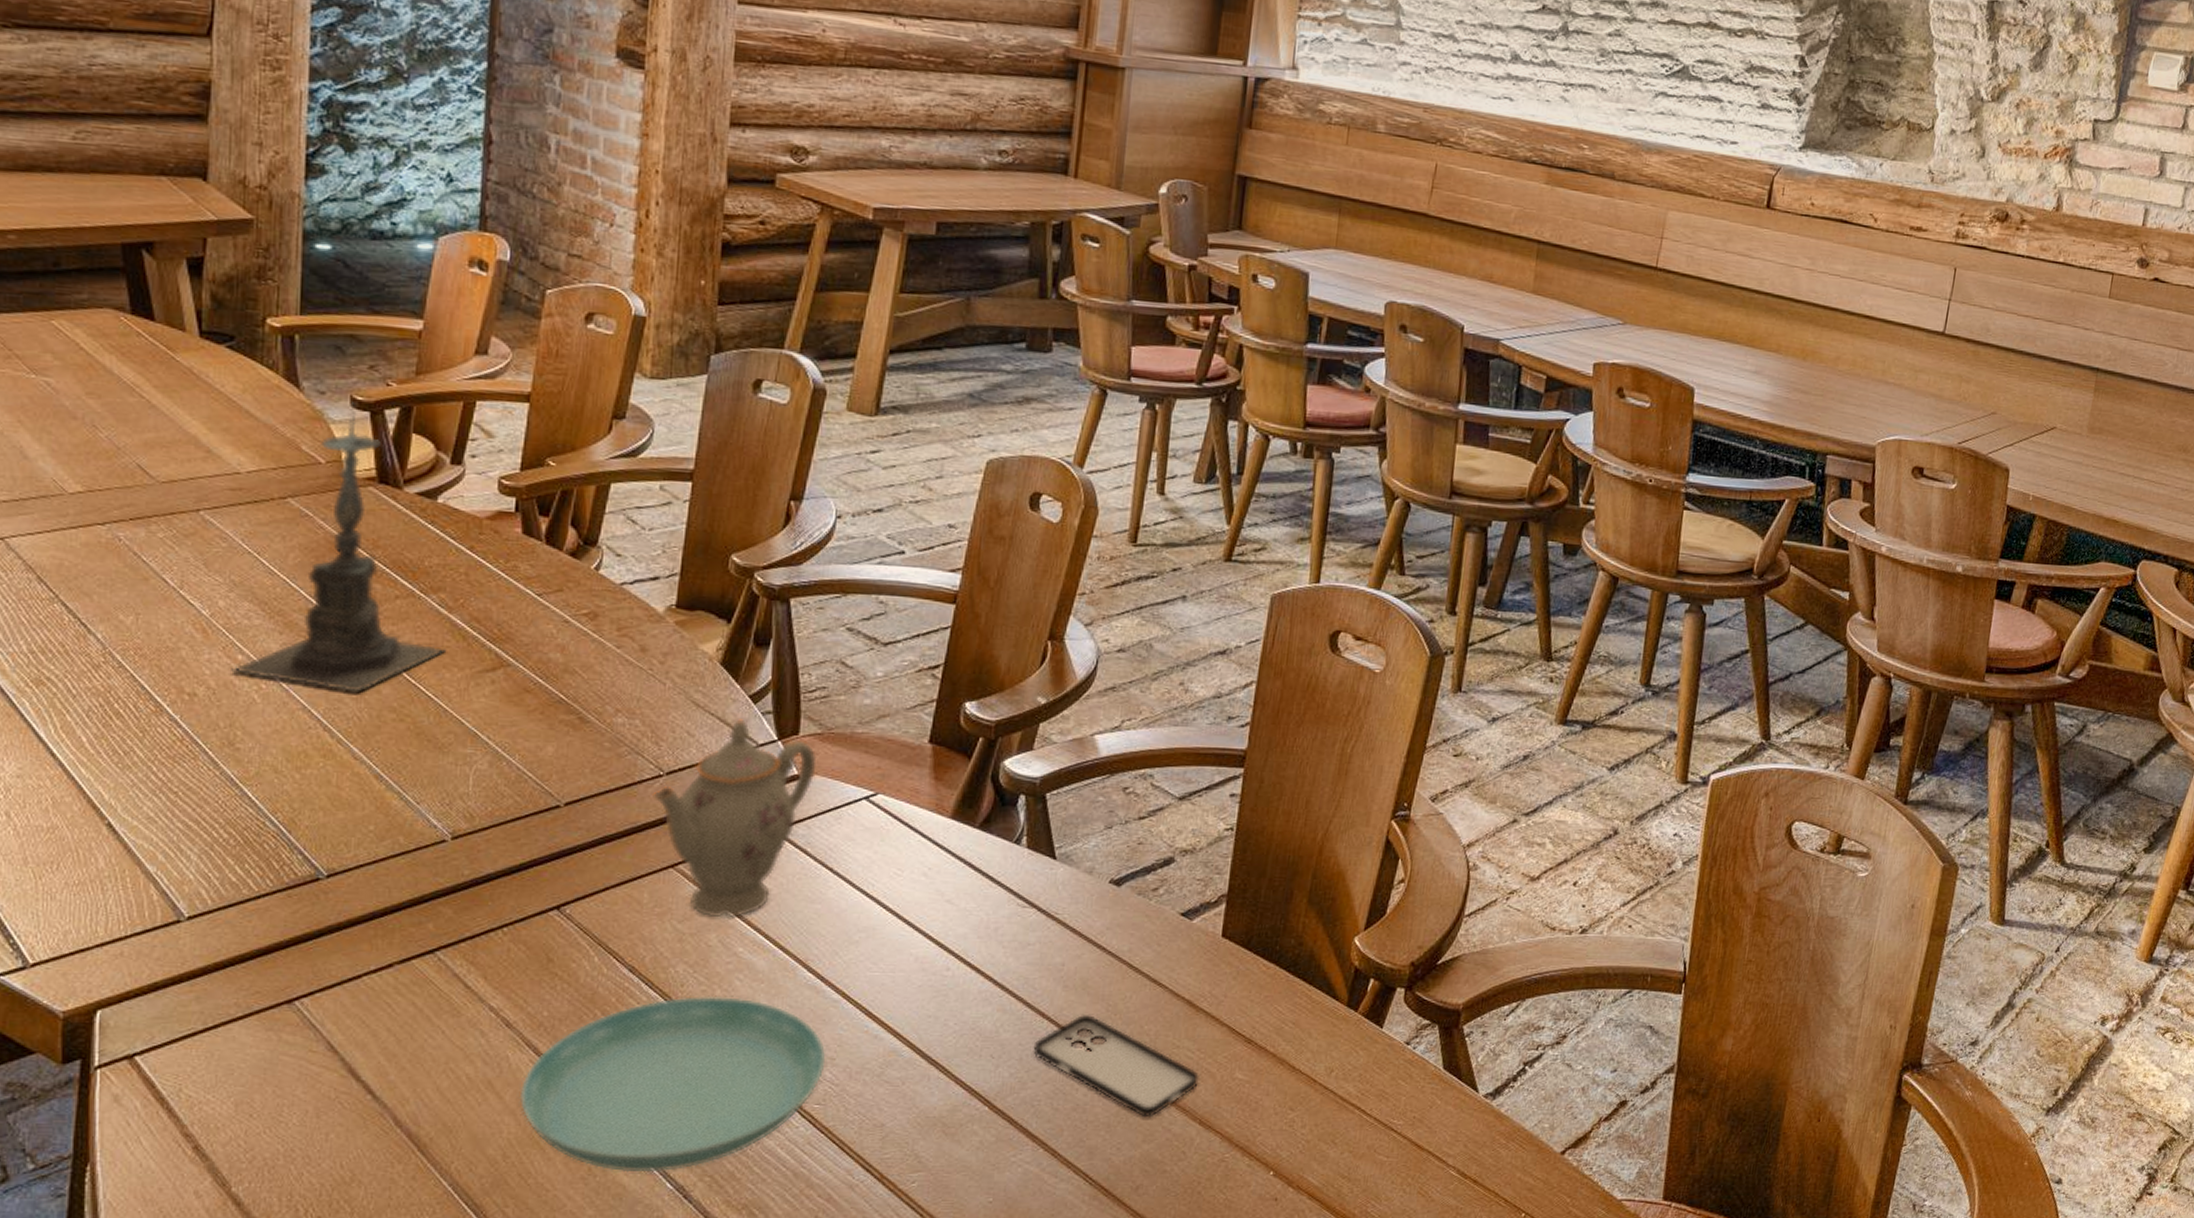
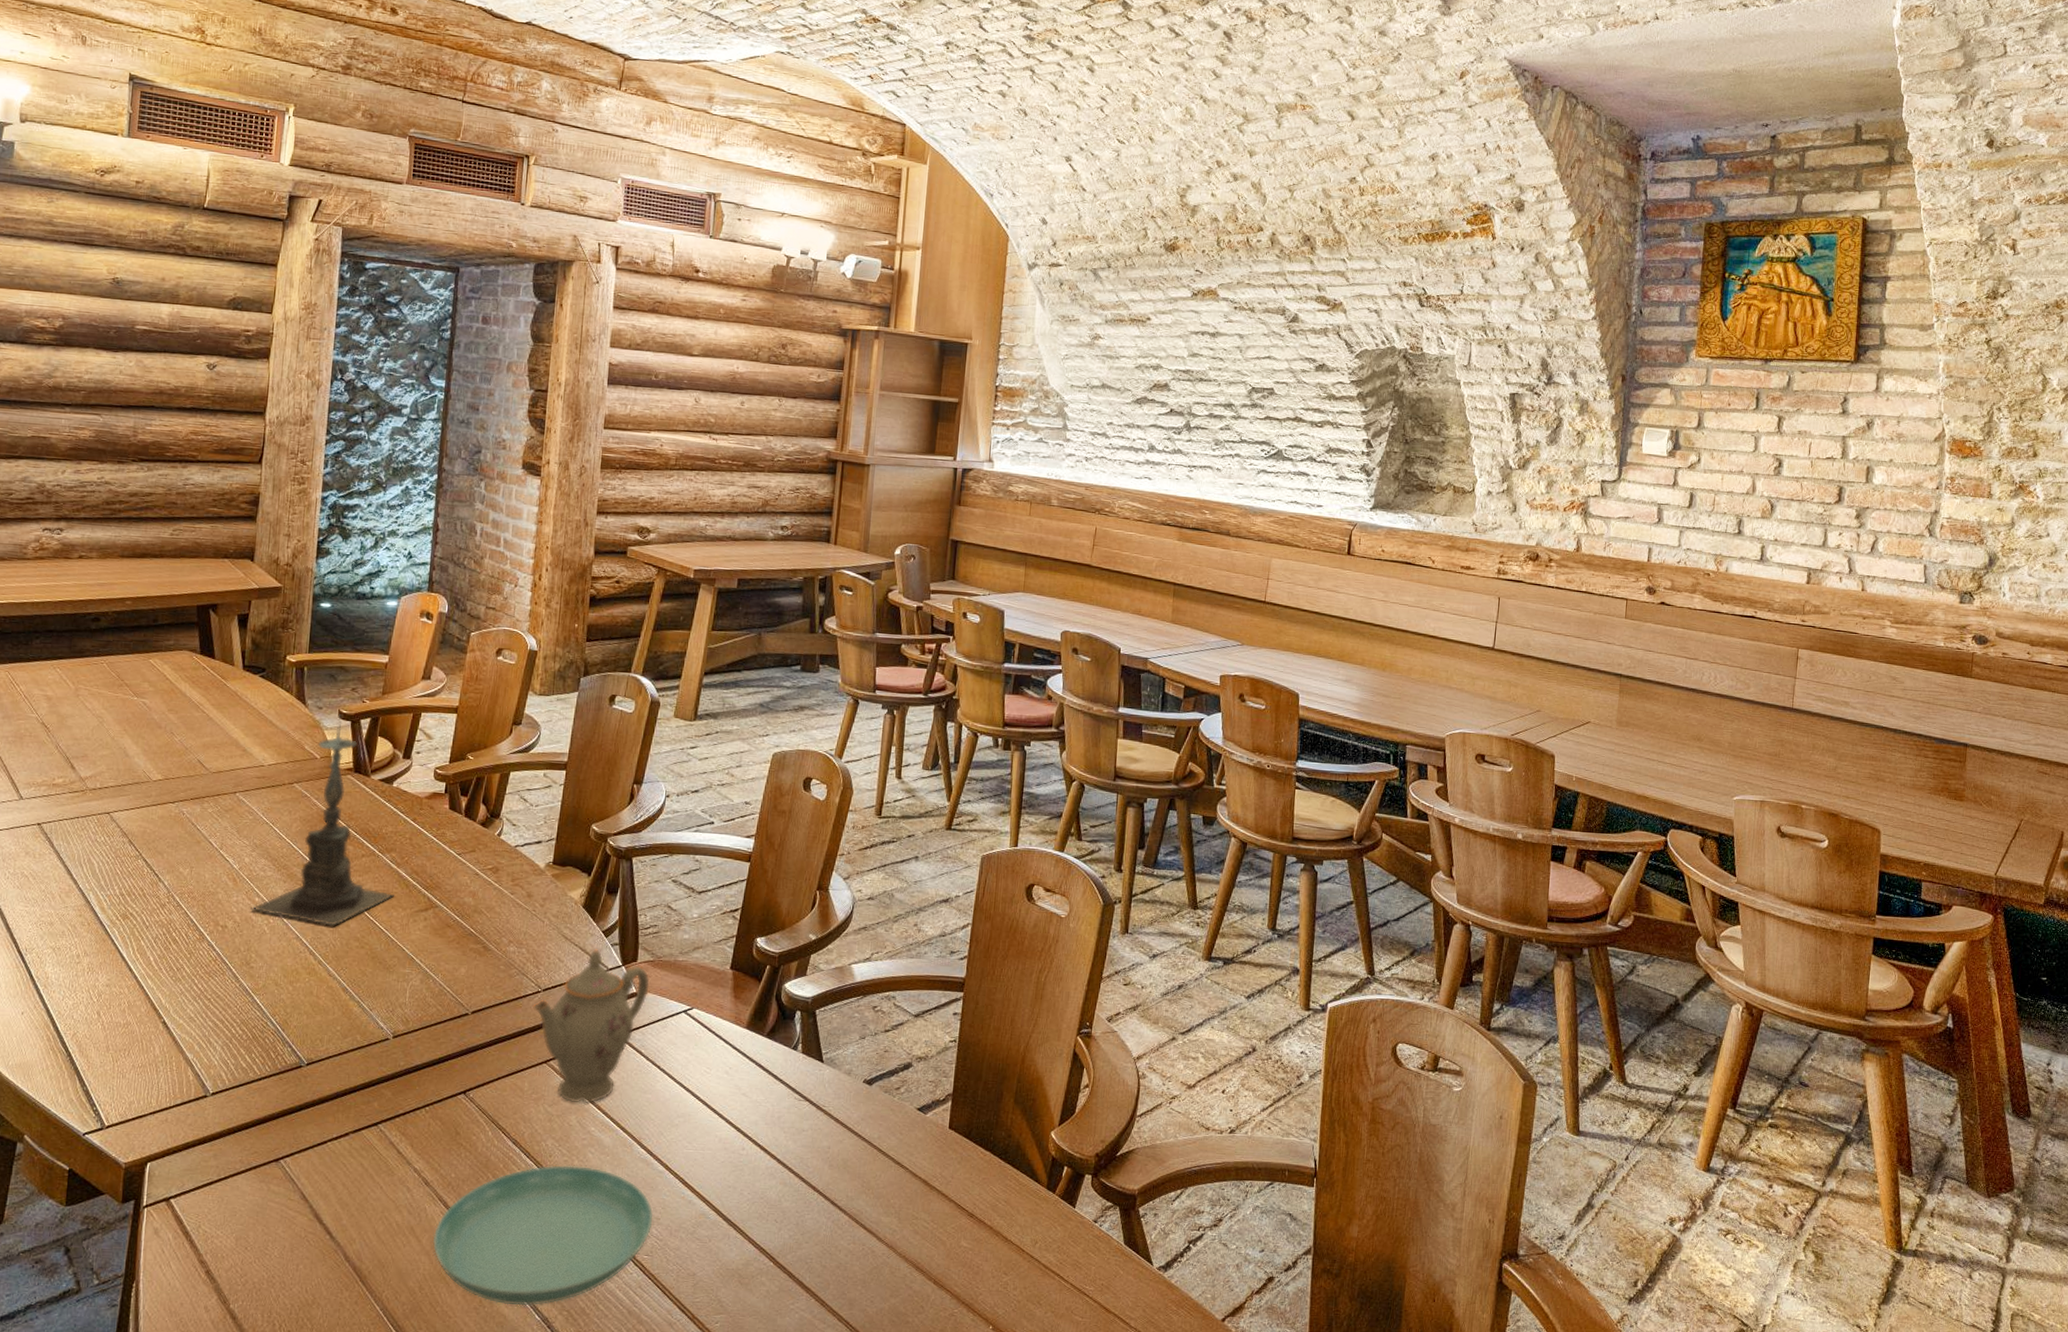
smartphone: present [1032,1014,1199,1118] -> none [806,1188,933,1277]

